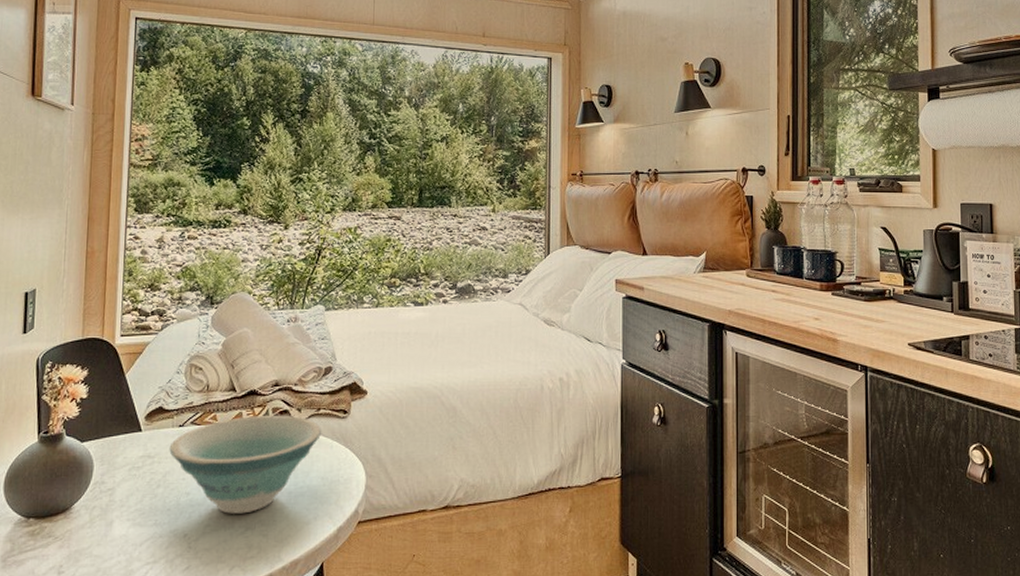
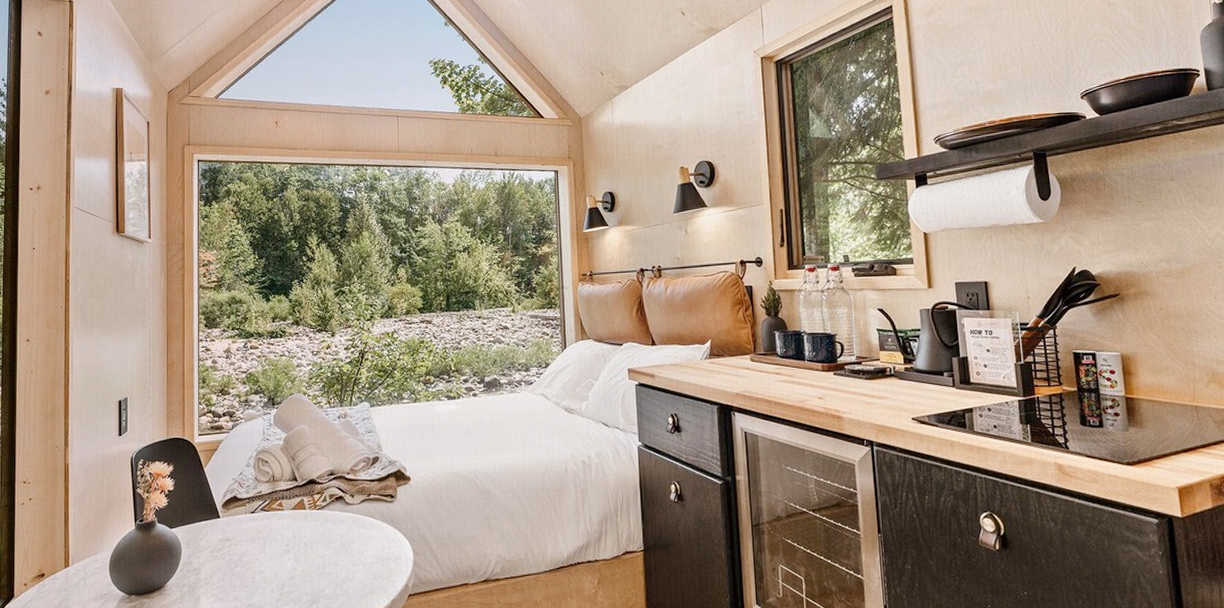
bowl: present [169,415,322,514] -> none [244,500,373,589]

